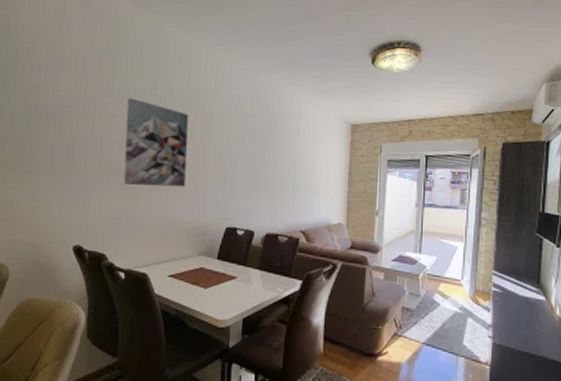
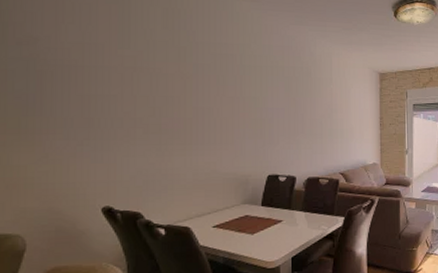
wall art: present [123,98,189,187] -> none [148,50,222,140]

